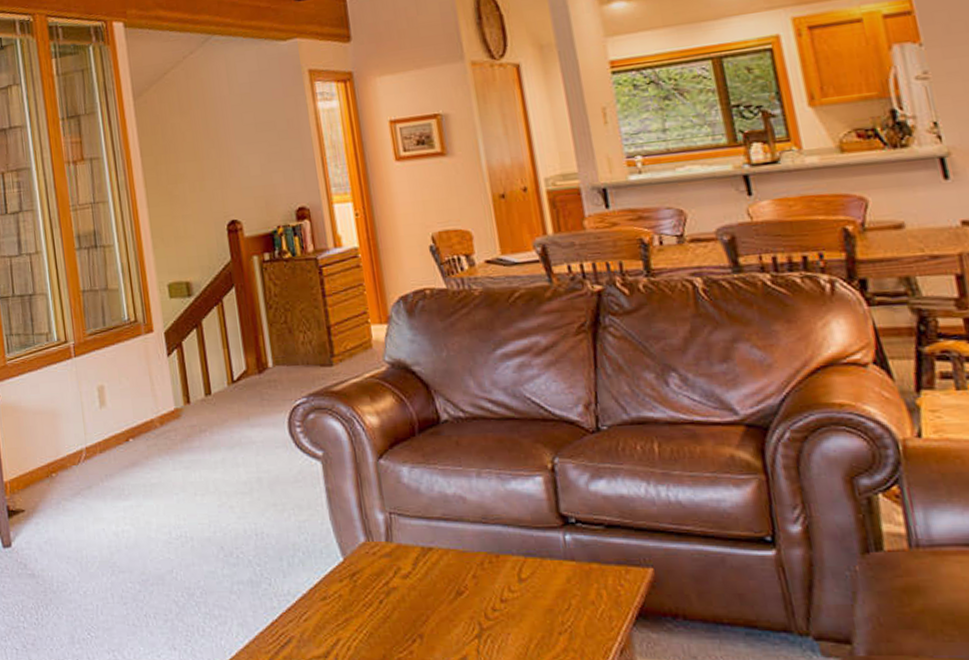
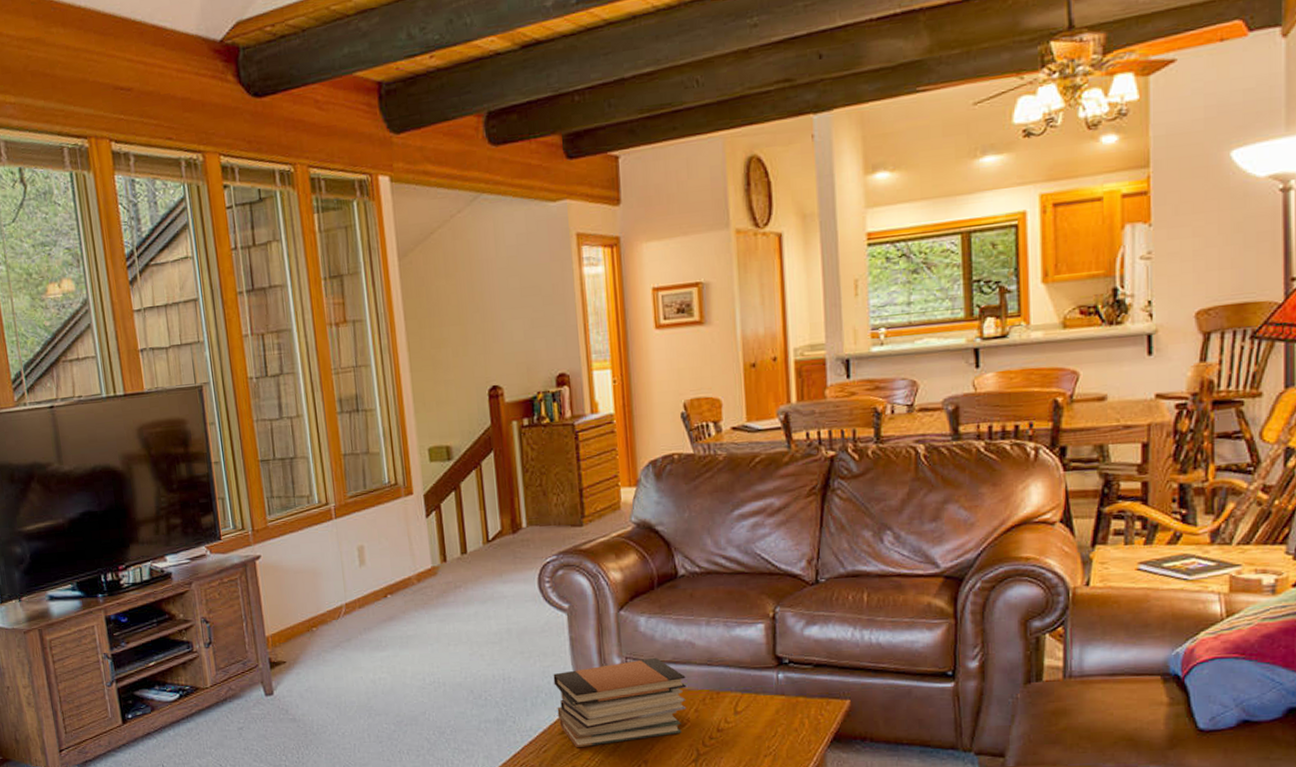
book stack: none [310,513,463,617] -> present [553,657,687,748]

